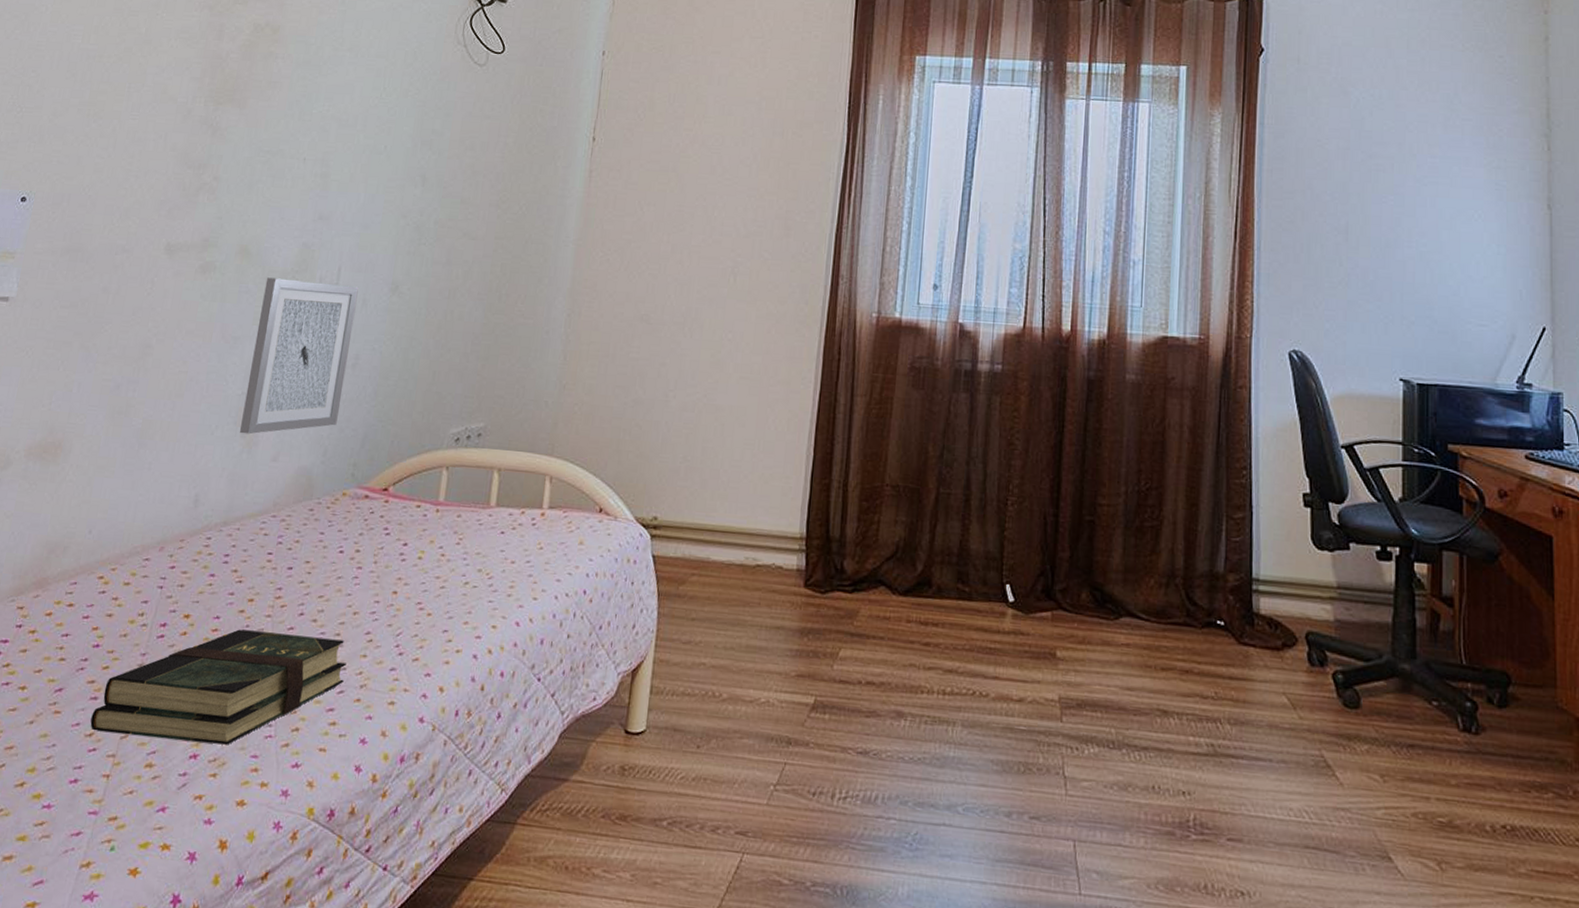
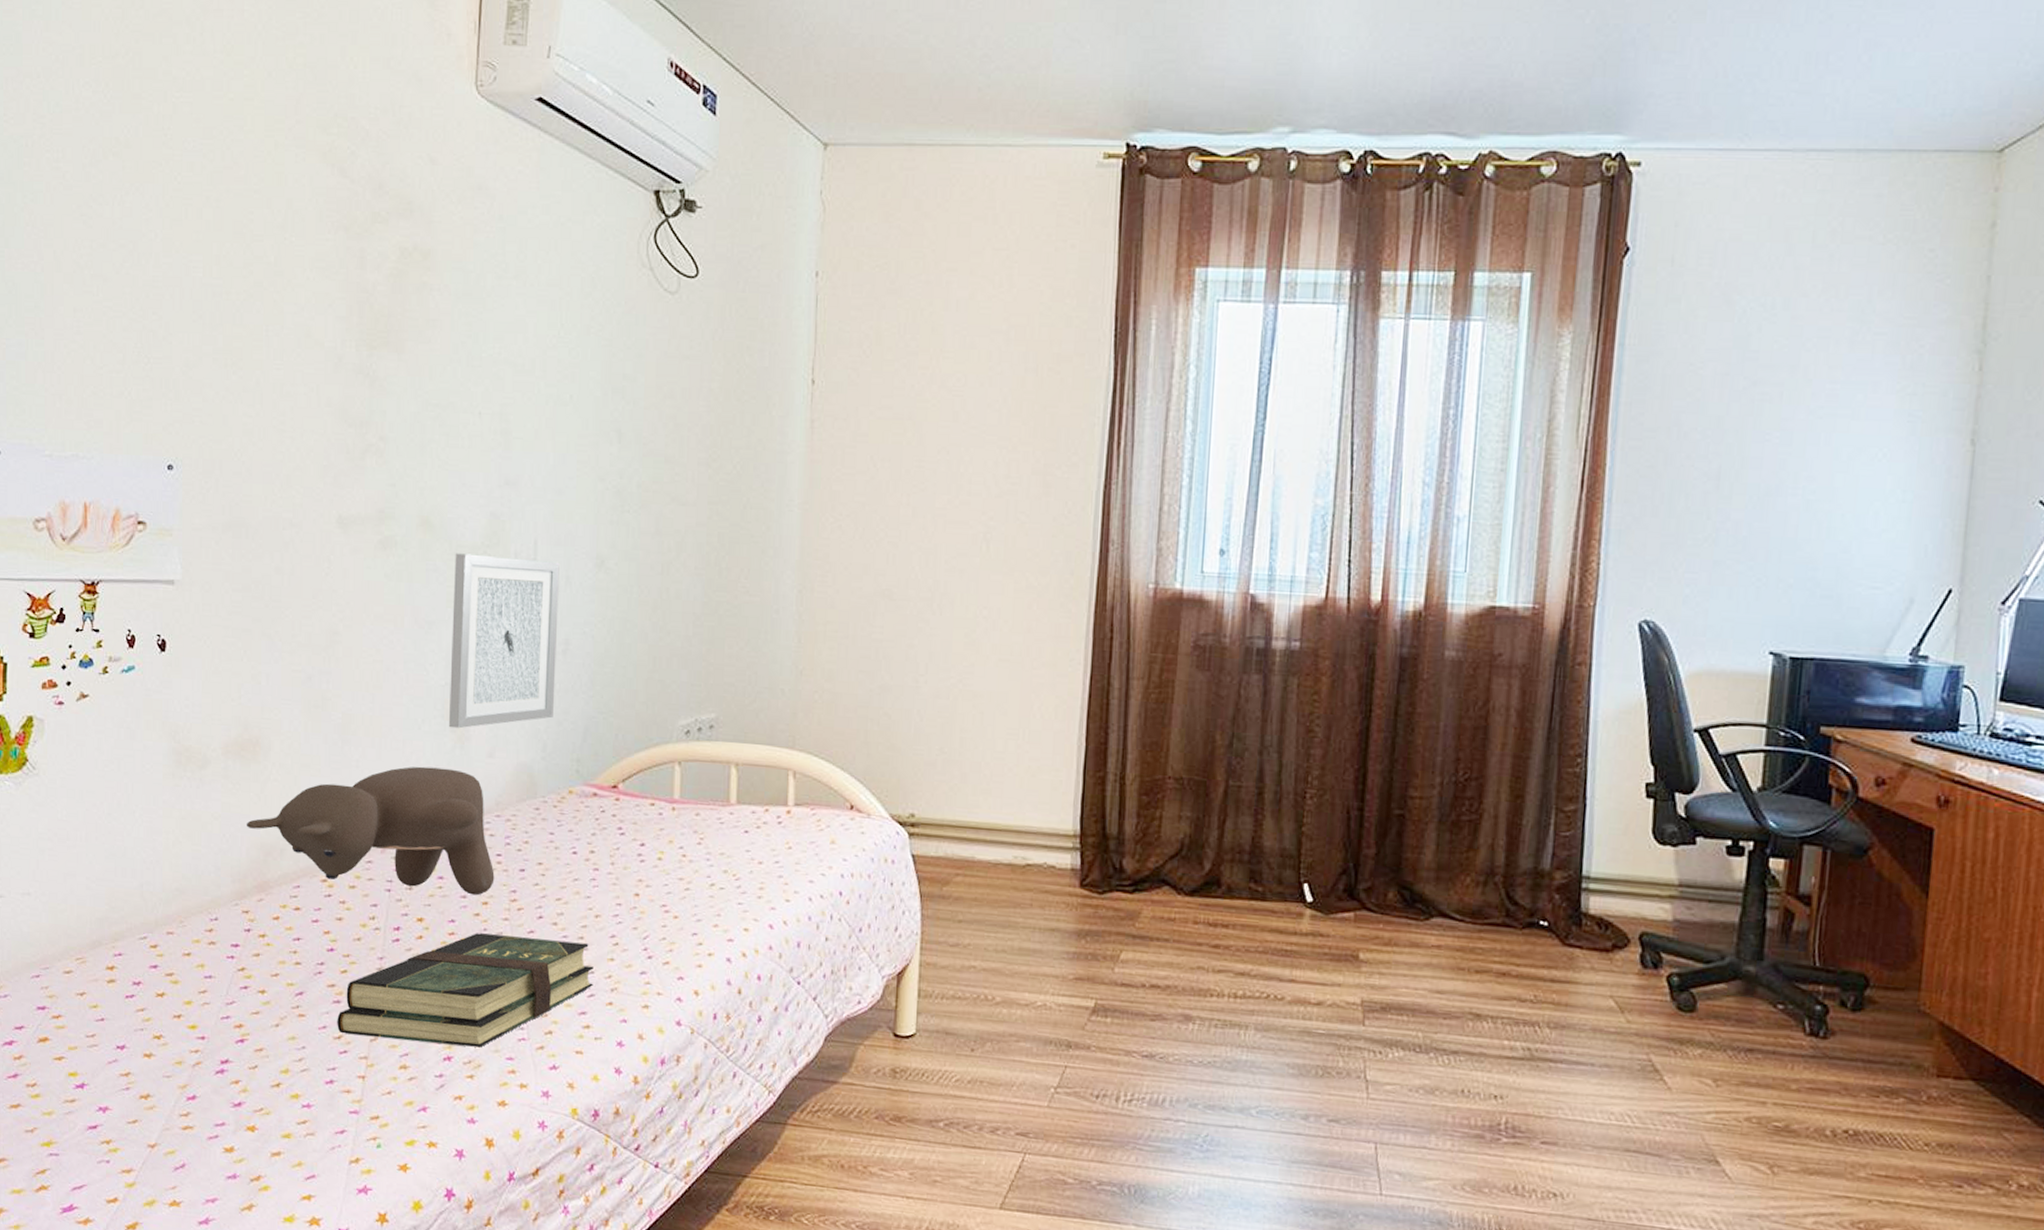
teddy bear: none [35,469,264,593] -> present [246,766,495,896]

